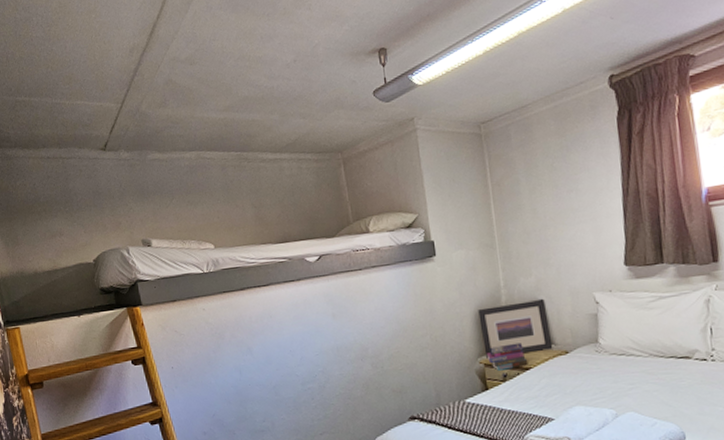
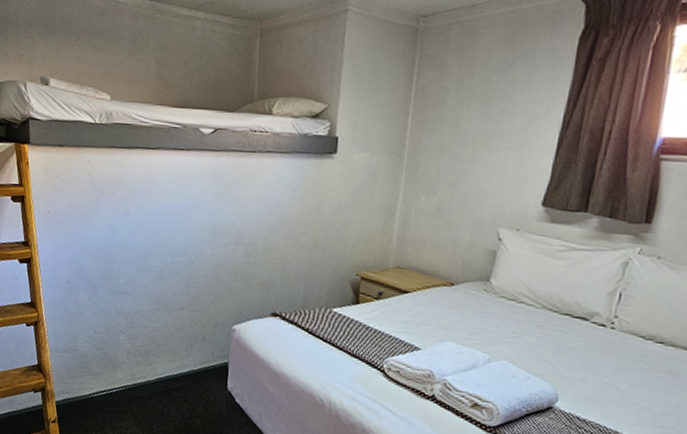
picture frame: present [478,299,553,359] -> none [364,219,442,278]
books: present [486,342,528,372] -> none [365,261,408,289]

